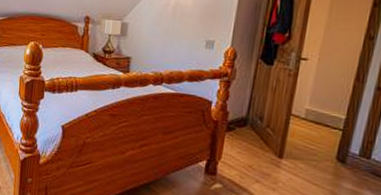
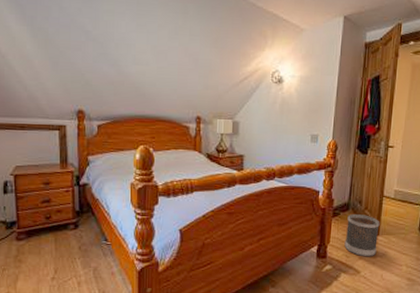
wastebasket: none [238,130,285,182] -> present [344,214,380,257]

